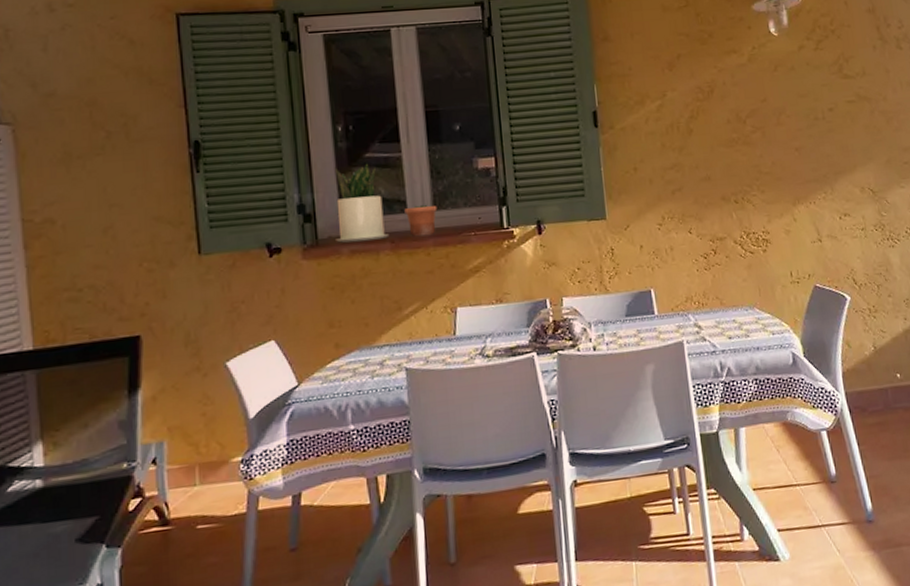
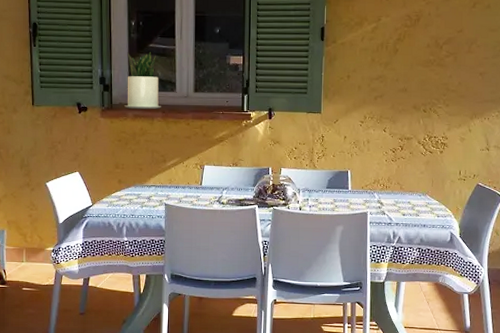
planter: present [404,204,438,237] -> none [174,87,198,110]

